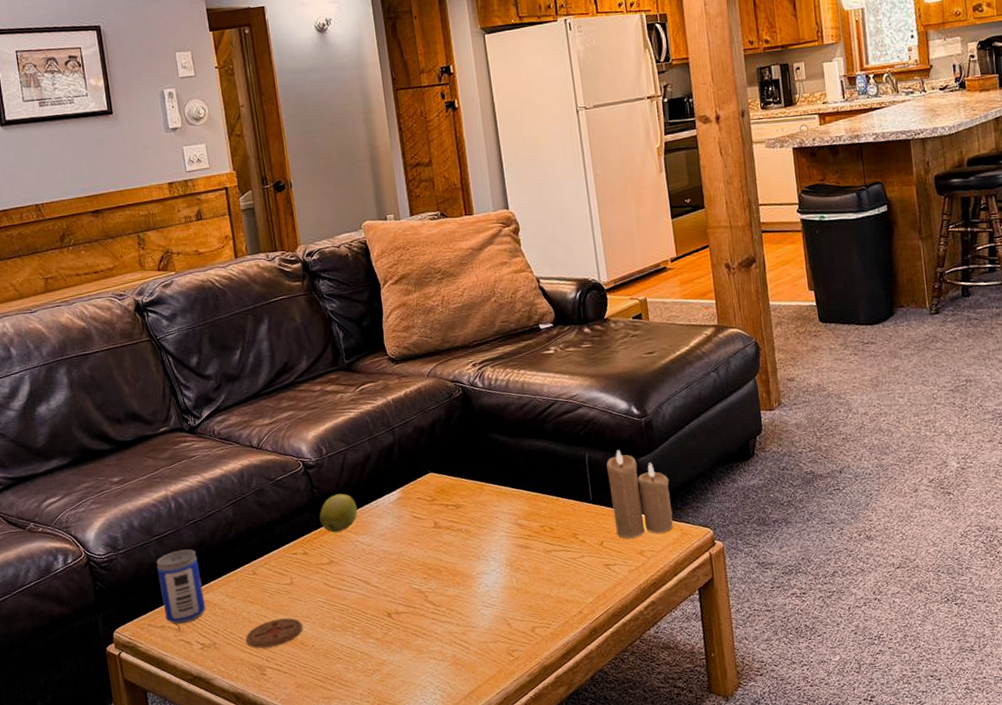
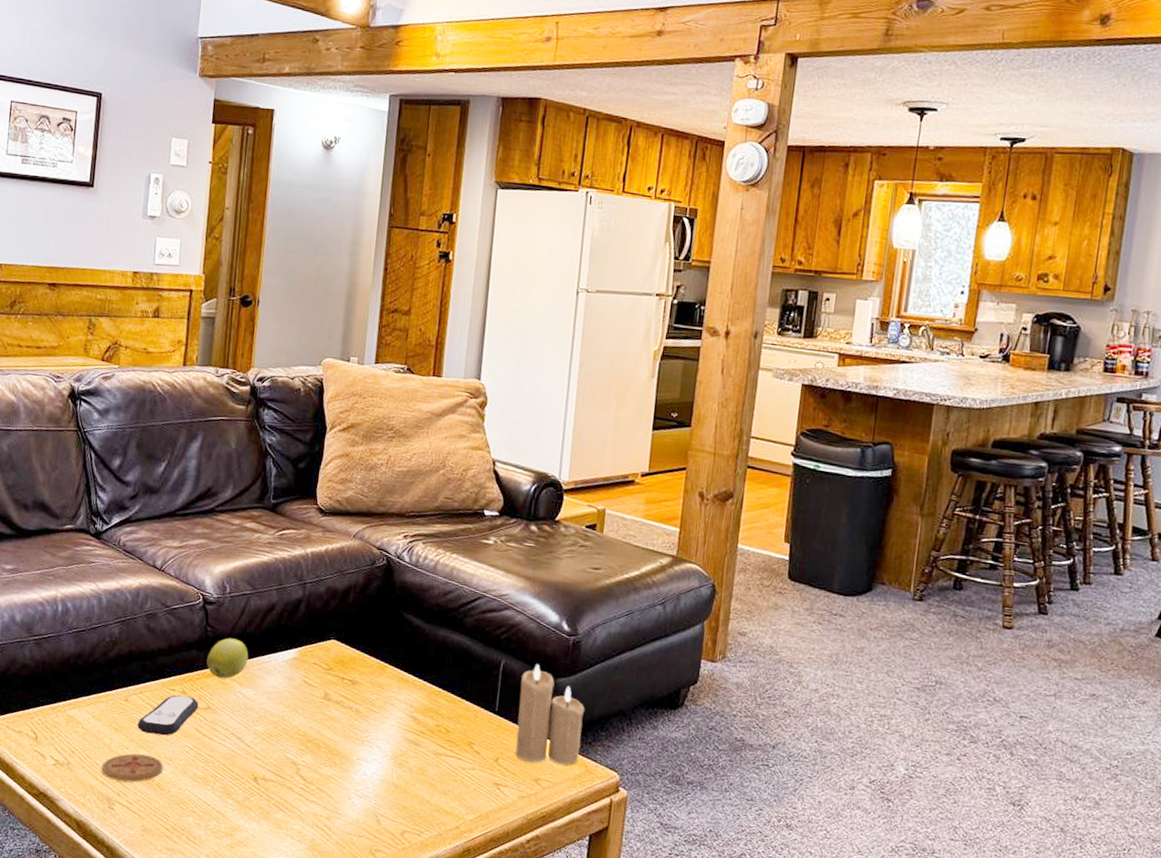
beer can: present [156,549,206,624] -> none [25,656,72,735]
remote control: none [269,555,322,599] -> present [137,695,199,736]

